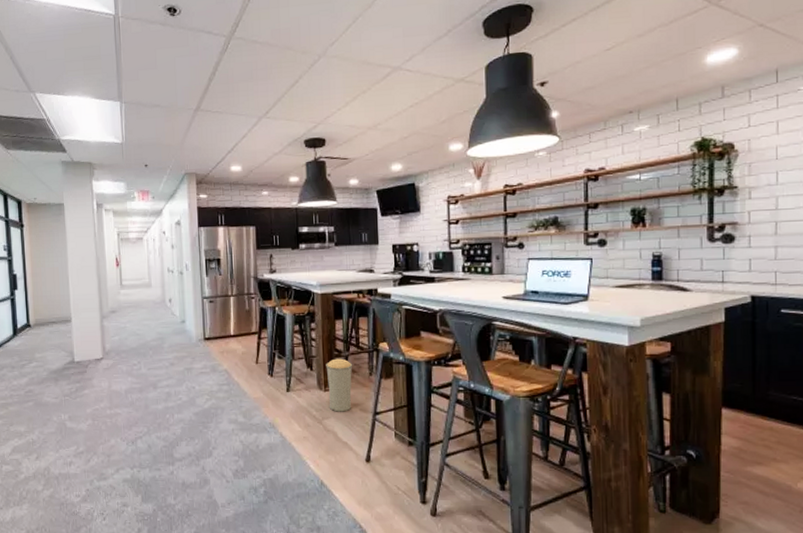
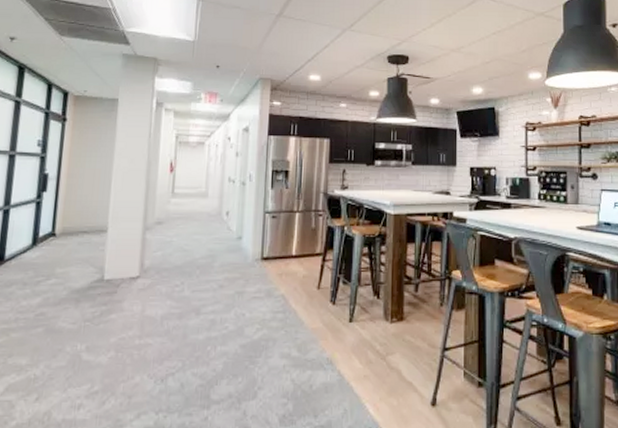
trash can: present [326,358,353,412] -> none [394,286,423,347]

